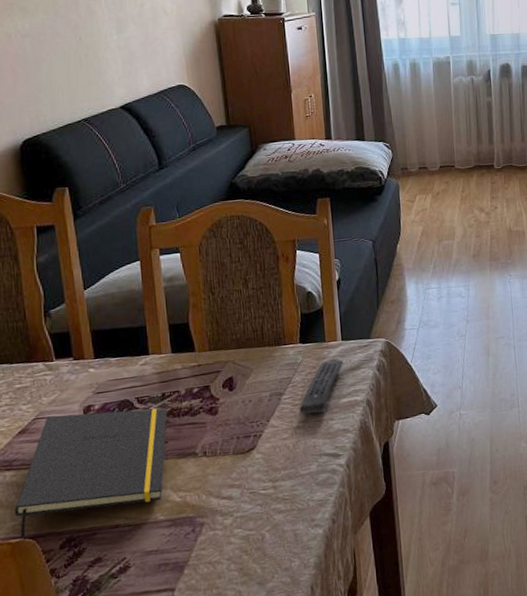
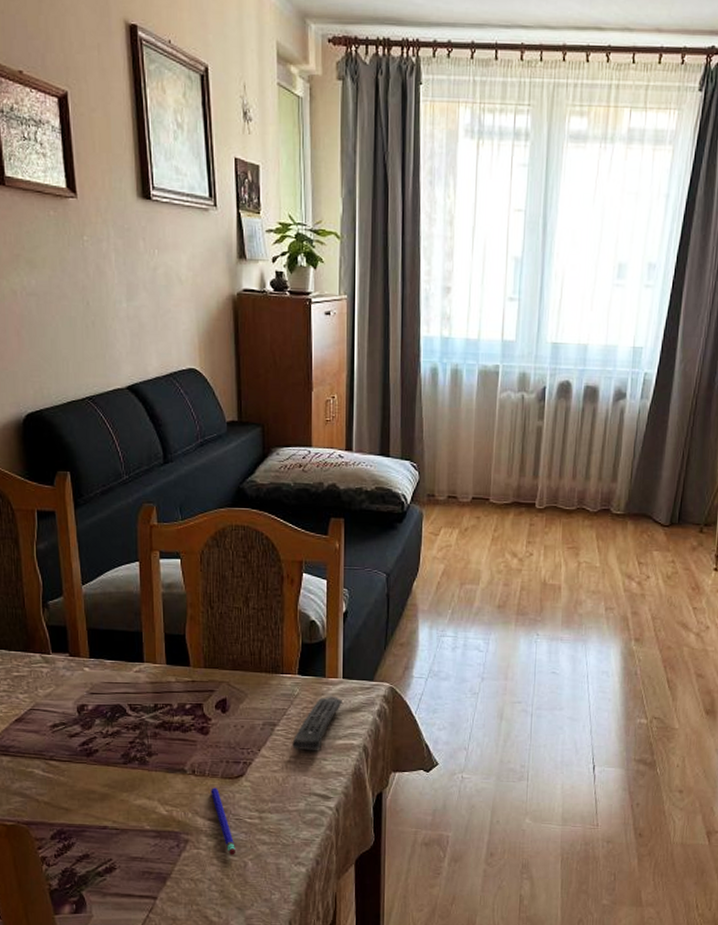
notepad: present [14,408,167,542] -> none [10,709,159,826]
pen: none [223,465,252,530] -> present [211,788,235,855]

